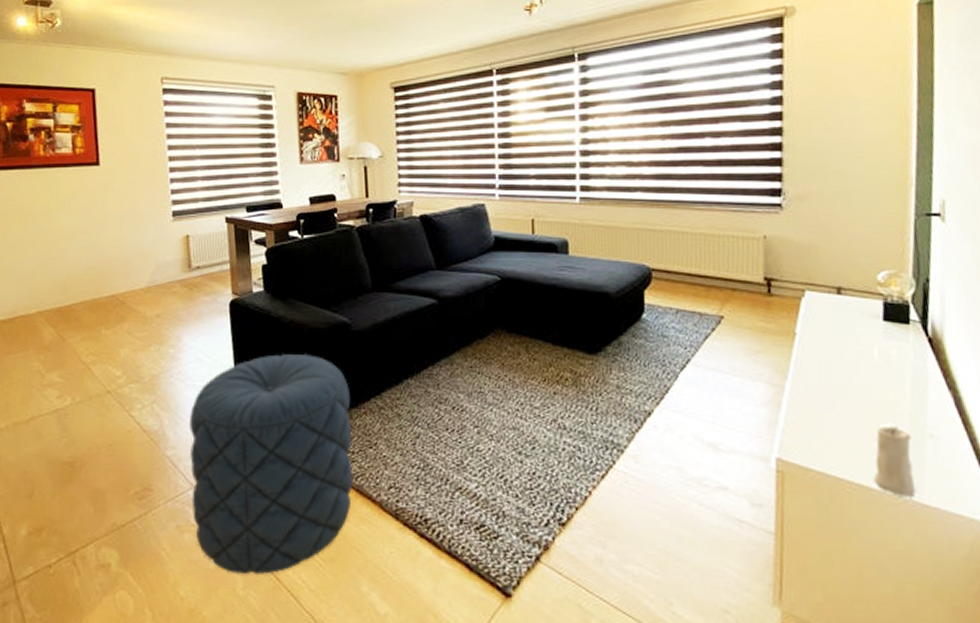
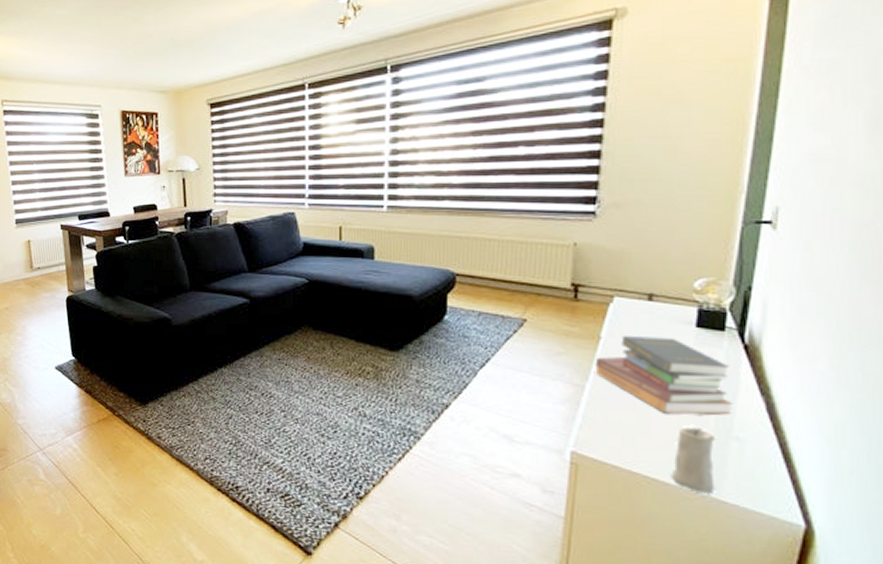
pouf: present [190,353,354,574] -> none [36,343,174,522]
books: none [792,332,924,413] -> present [595,336,733,415]

